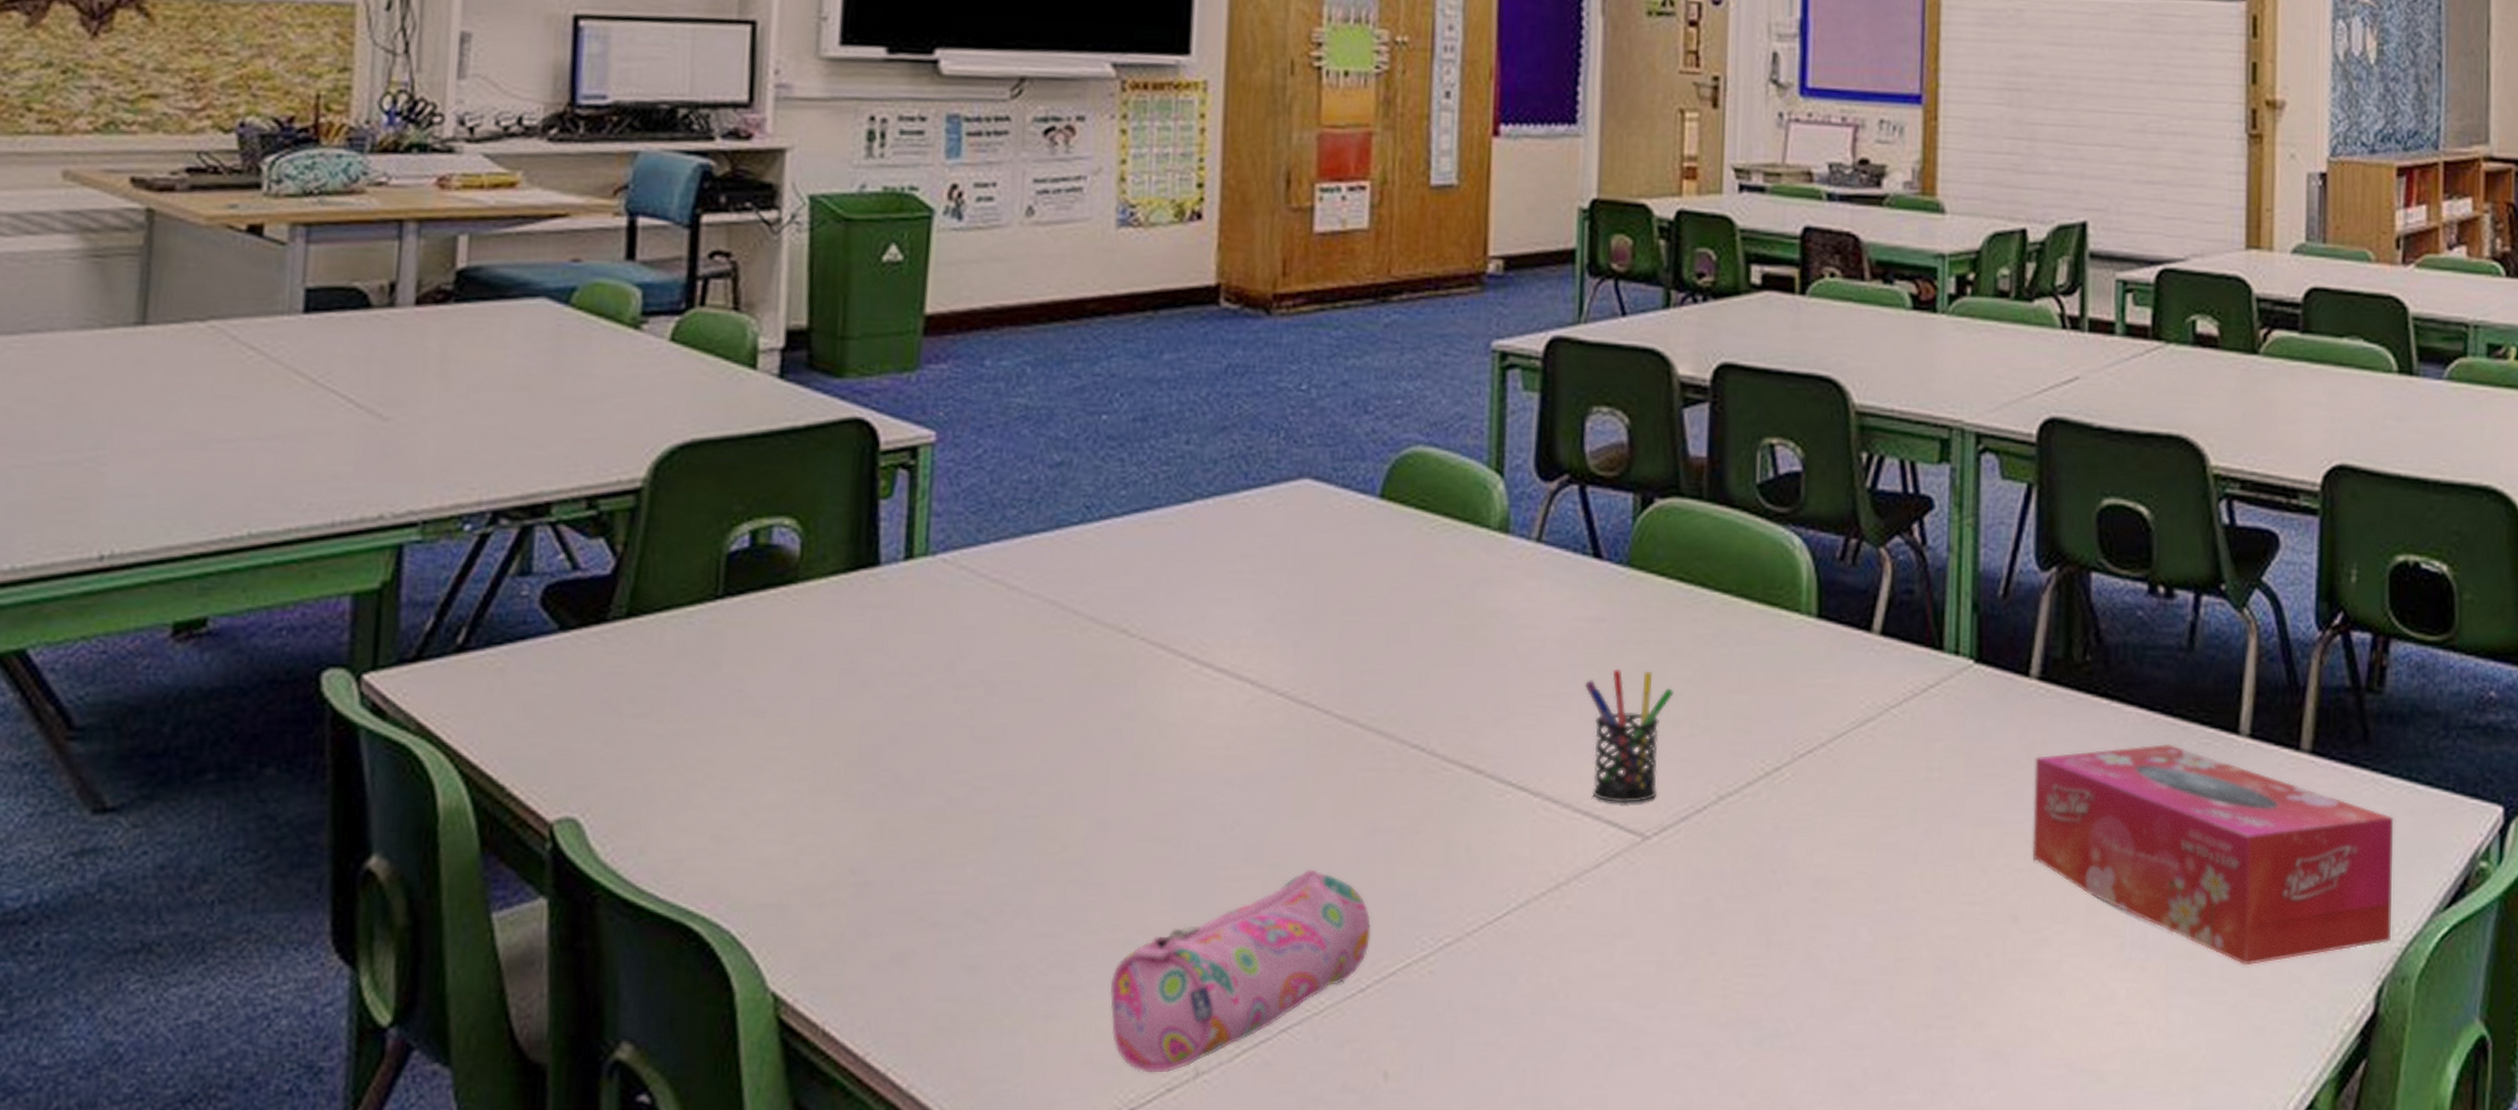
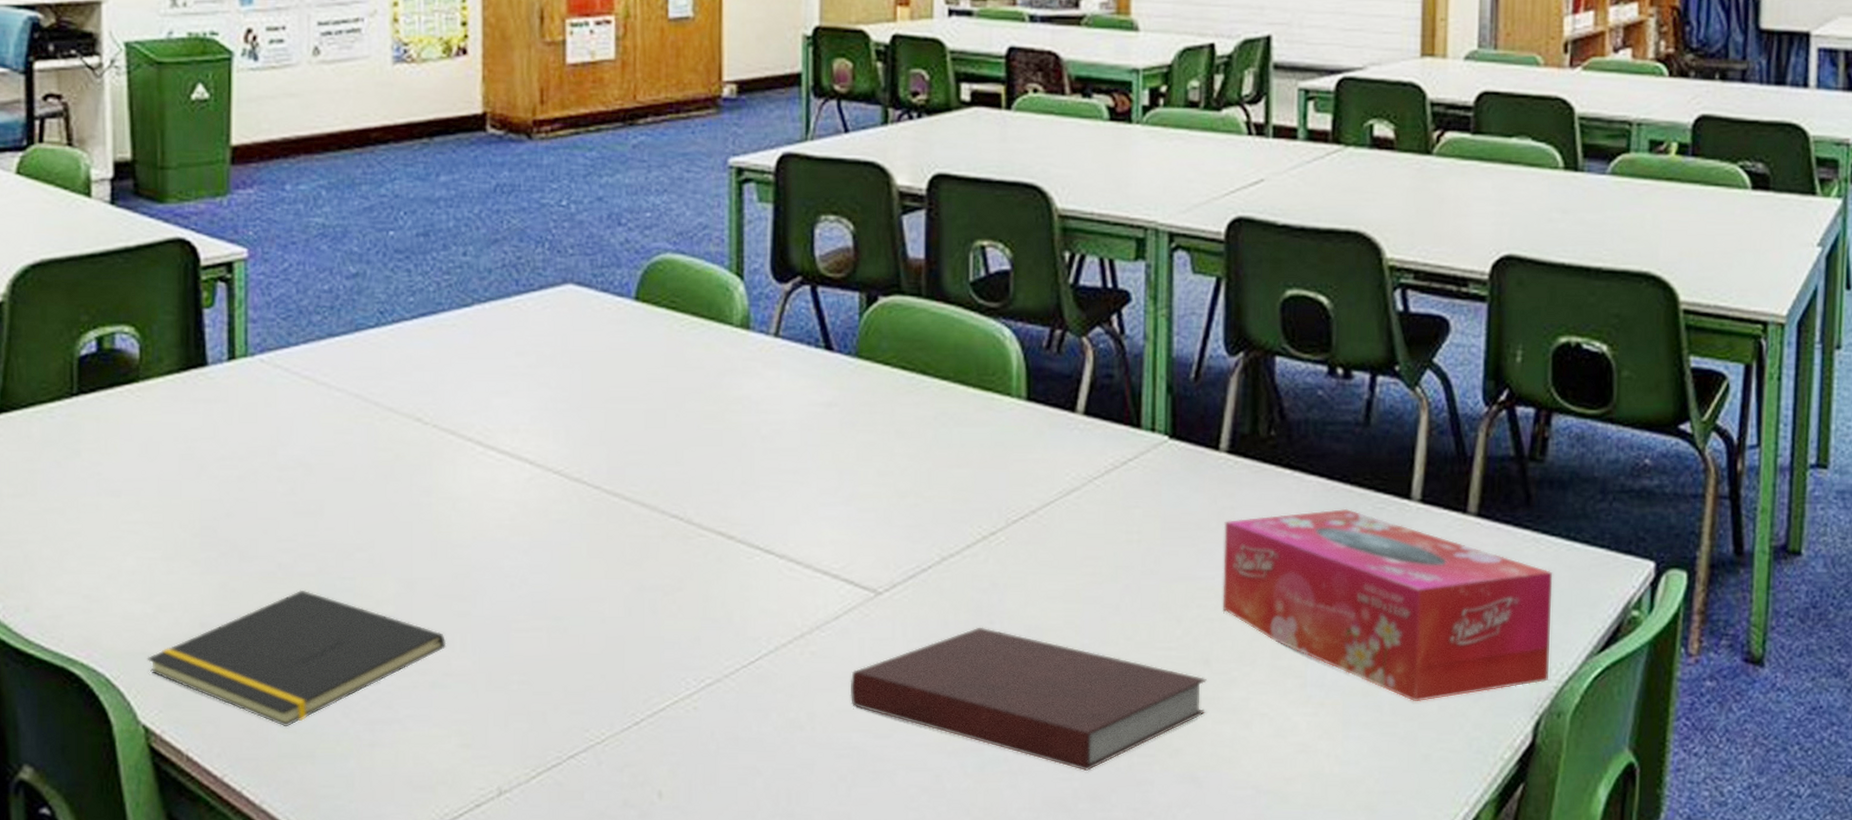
notepad: none [782,830,1143,994] -> present [147,589,447,726]
pencil case: present [1109,869,1371,1073] -> none [423,621,642,792]
pen holder: present [1585,668,1674,804] -> none [821,447,900,564]
notebook: none [1610,877,2014,1047] -> present [850,627,1207,772]

